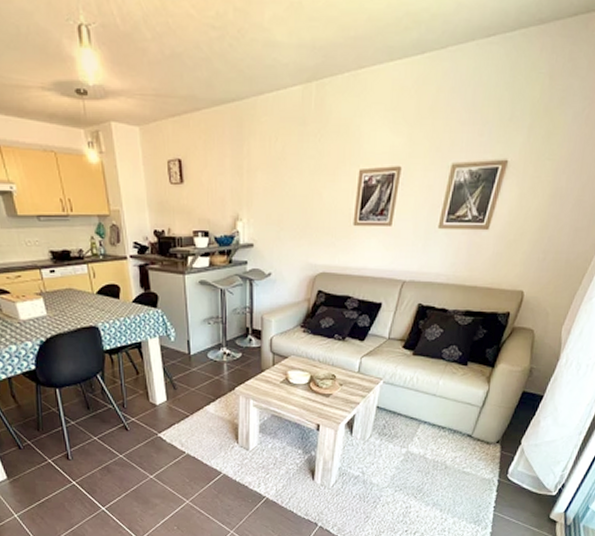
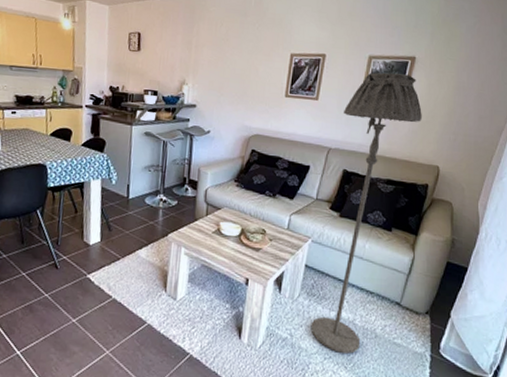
floor lamp: none [382,184,510,485] -> present [310,72,422,354]

